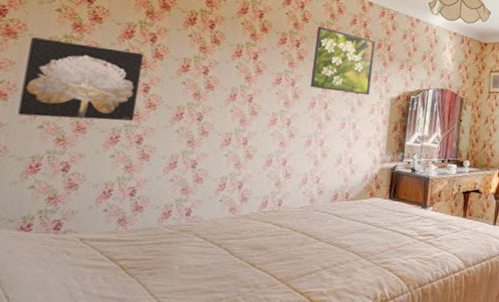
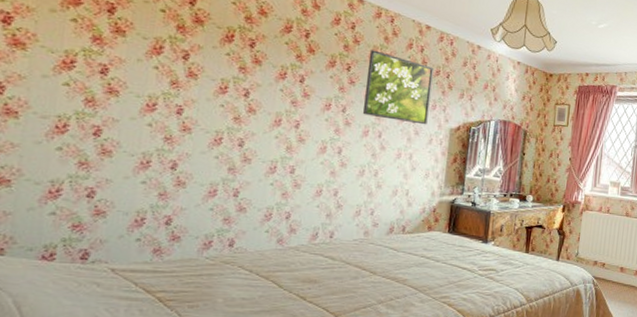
wall art: present [18,37,143,121] -> none [32,49,175,145]

